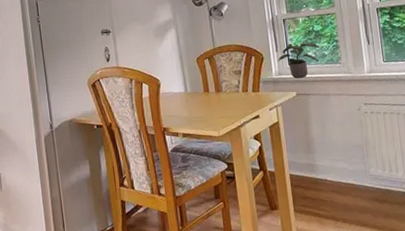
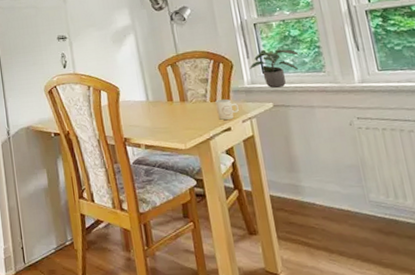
mug: none [247,89,268,109] -> present [215,98,240,121]

